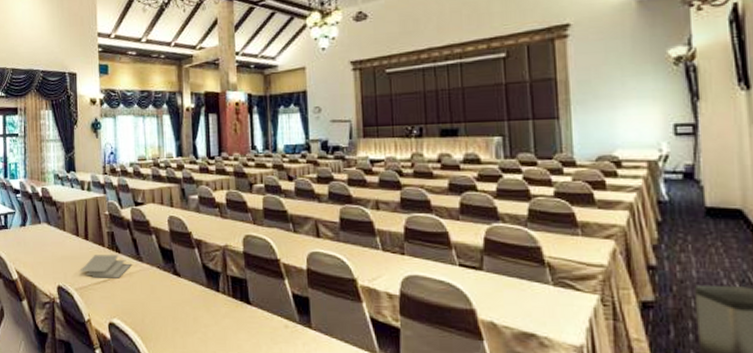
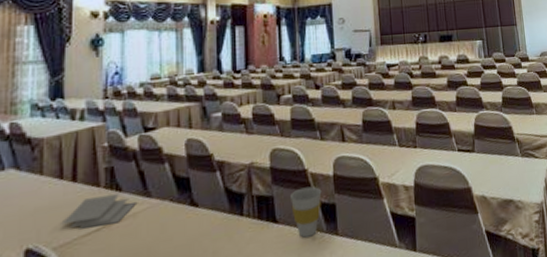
cup: none [262,276,295,324] -> present [289,186,322,238]

